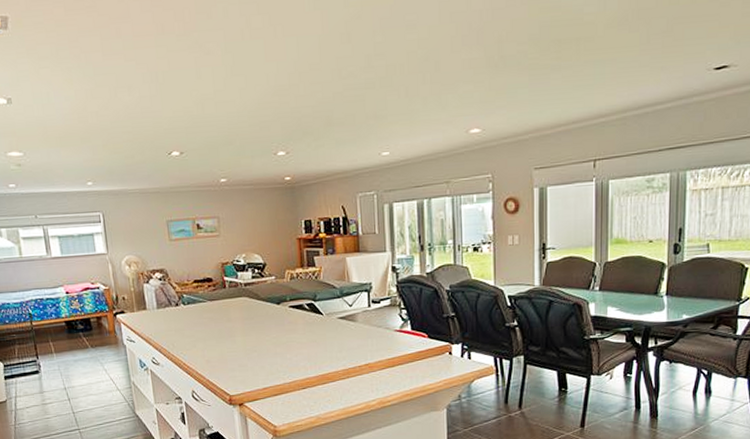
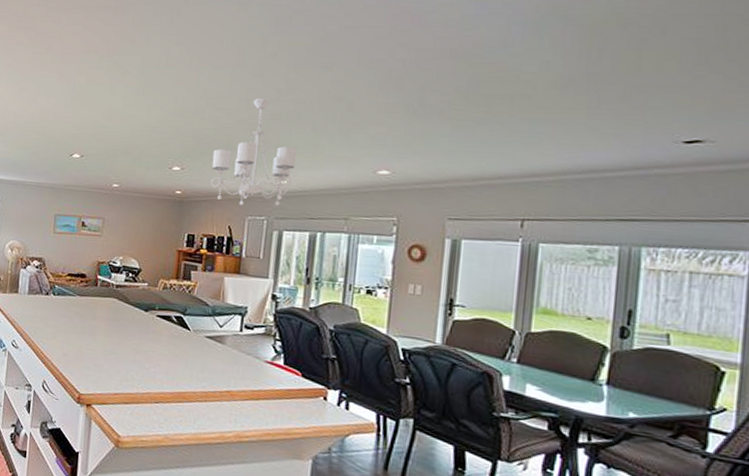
chandelier: none [314,66,395,184] -> present [211,98,297,206]

